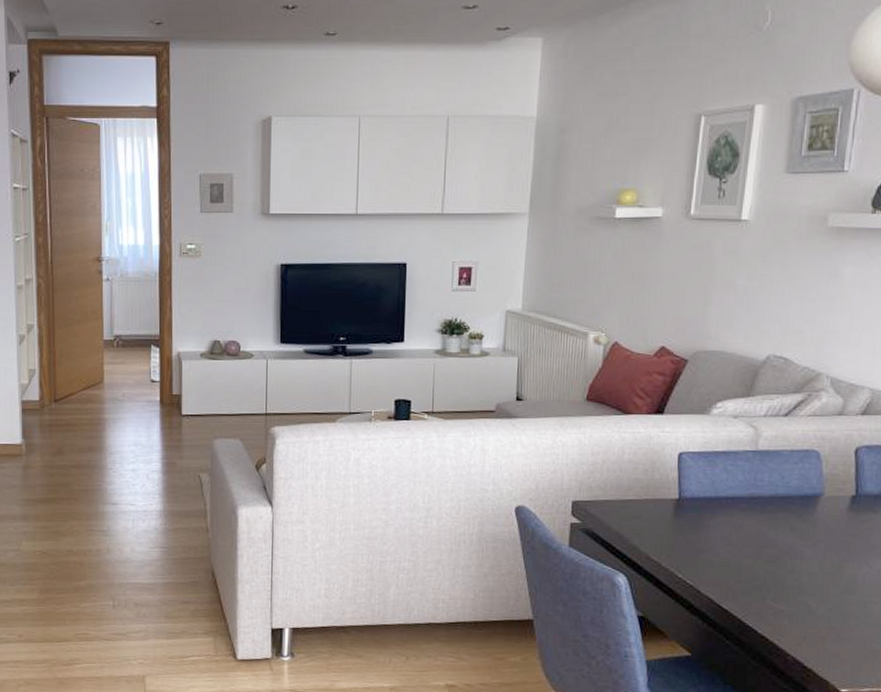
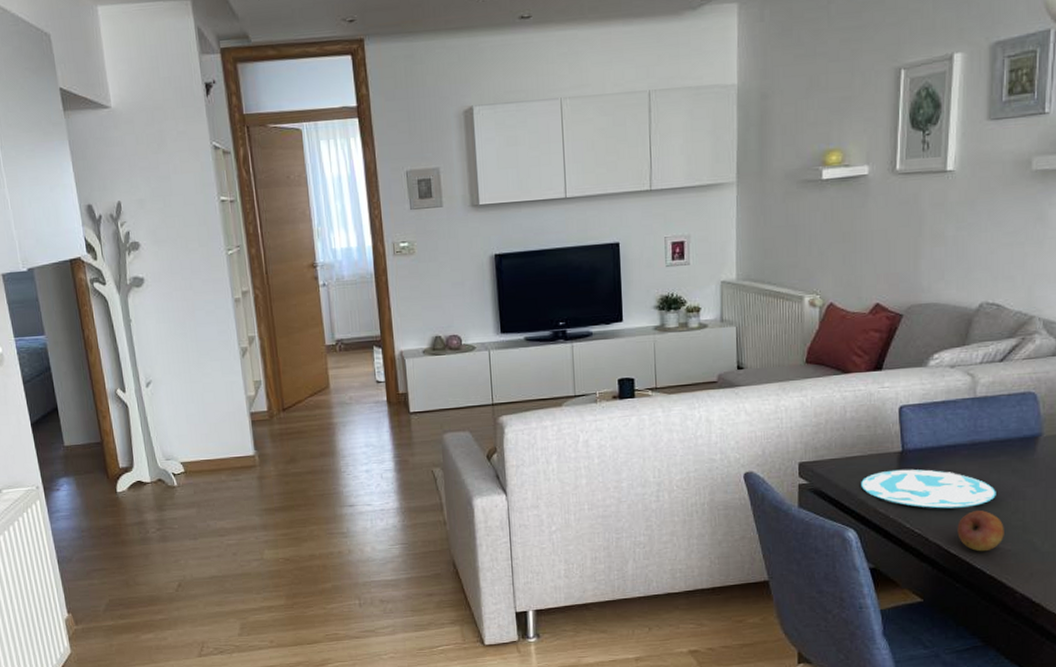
plate: none [634,517,773,562] -> present [861,469,996,509]
fruit: none [730,567,779,610] -> present [957,510,1004,552]

